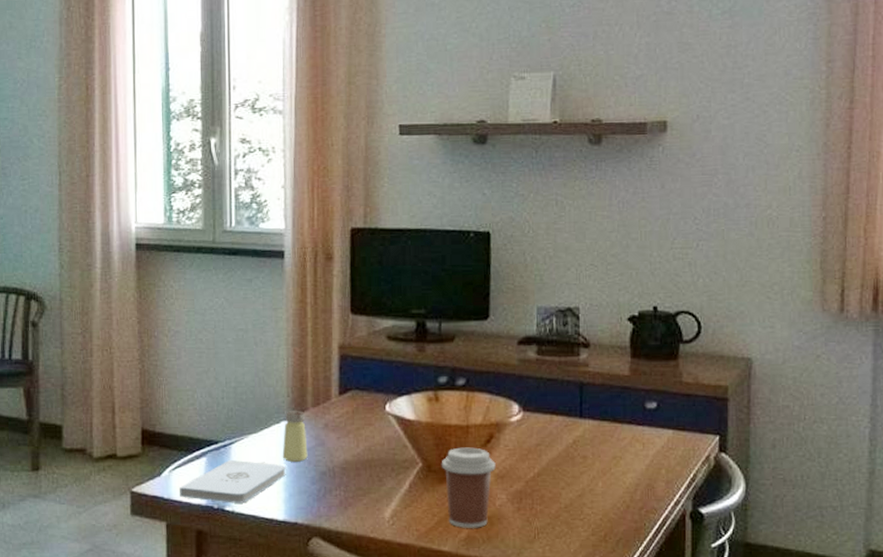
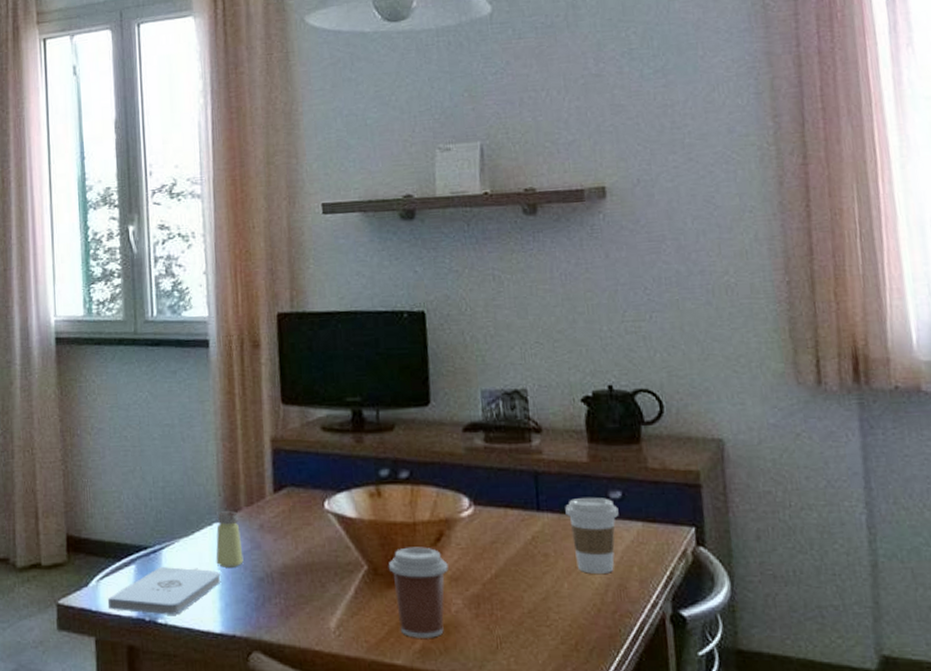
coffee cup: none [605,408,653,474] -> present [565,498,619,574]

